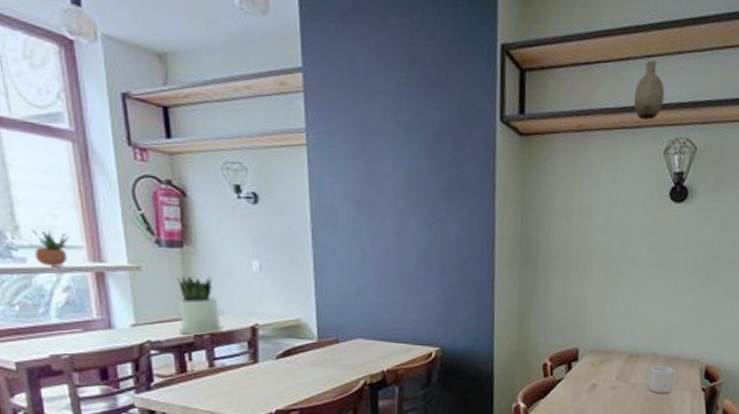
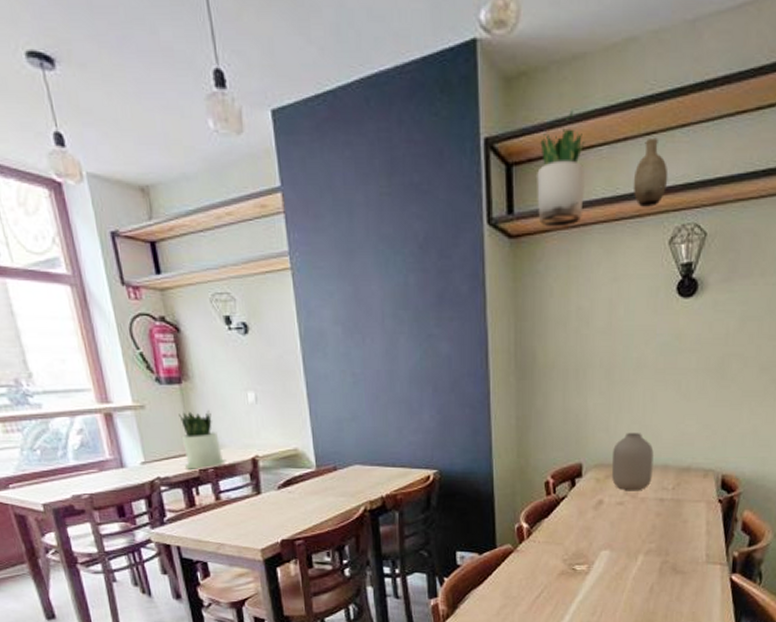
potted plant: present [32,229,70,267] -> none [44,375,78,410]
planter: none [547,27,592,130] -> present [537,108,585,227]
vase: none [605,322,645,376] -> present [611,433,654,490]
mug: present [648,365,680,394] -> none [659,477,693,508]

